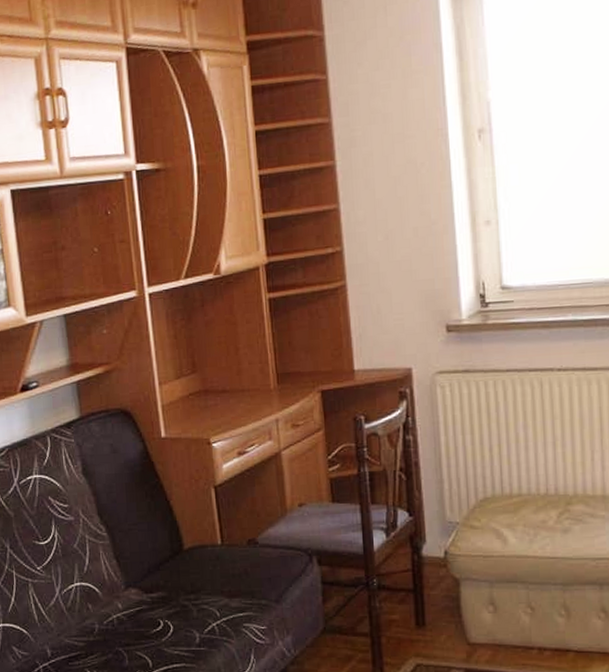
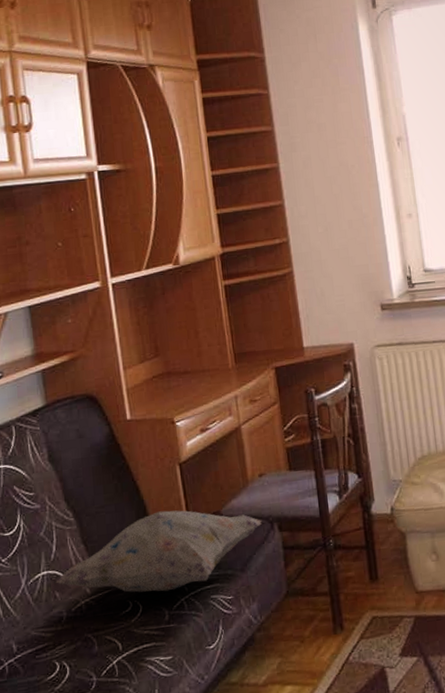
decorative pillow: none [88,533,301,615] -> present [56,510,262,593]

